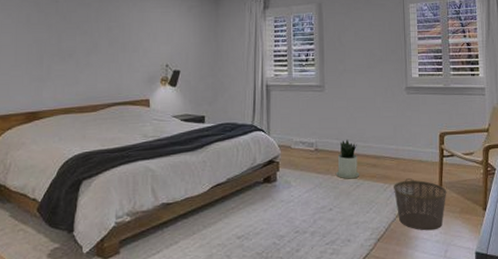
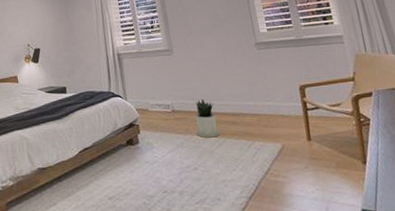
basket: present [393,178,447,231] -> none [257,134,319,188]

